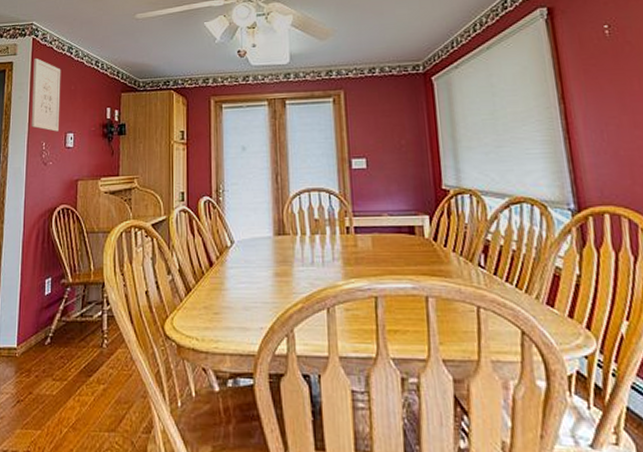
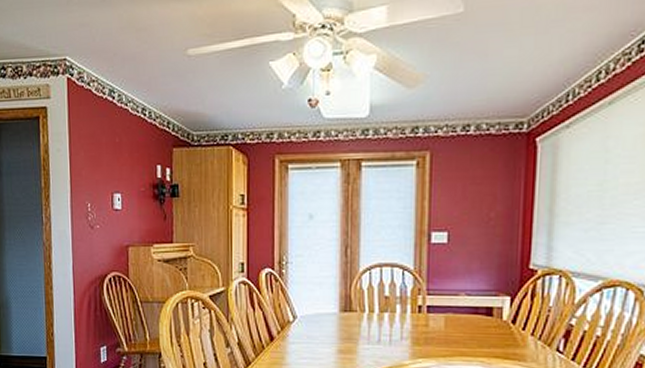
wall art: present [31,57,61,132] -> none [71,102,104,191]

